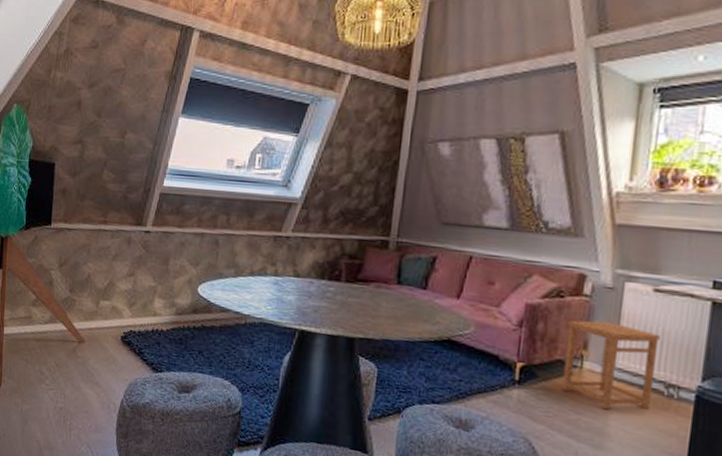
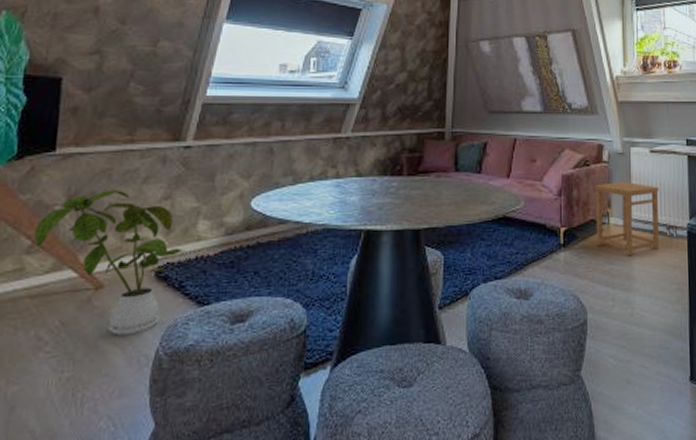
house plant: none [37,262,145,385] -> present [33,189,186,336]

